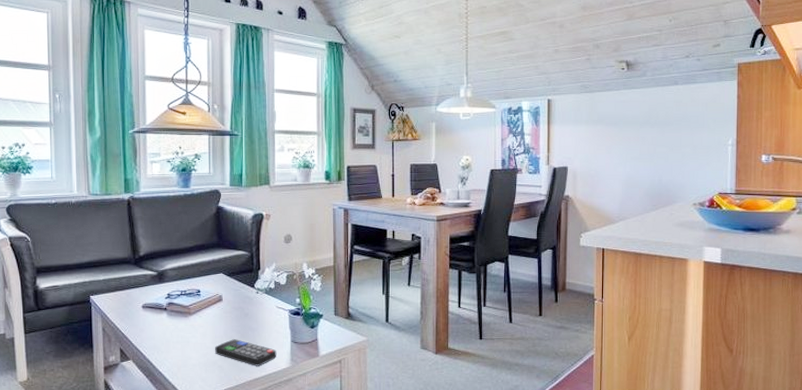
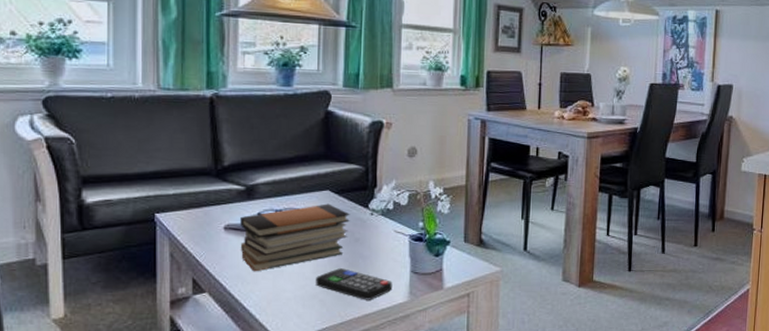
book stack: none [154,284,240,343] -> present [240,203,350,272]

